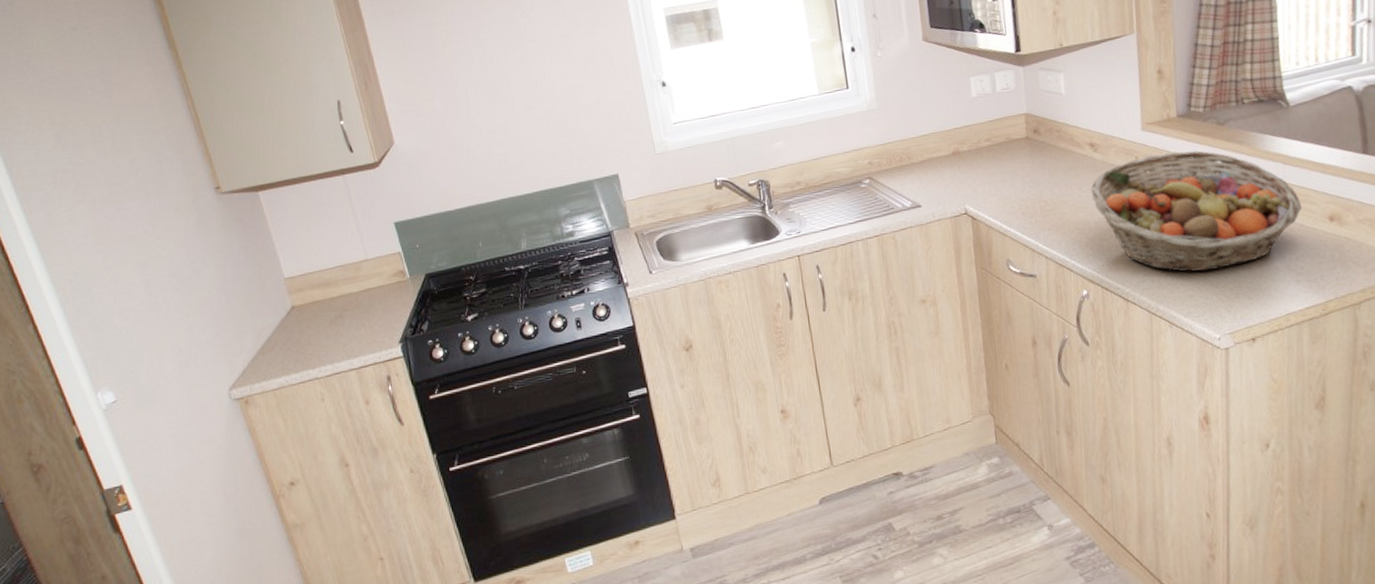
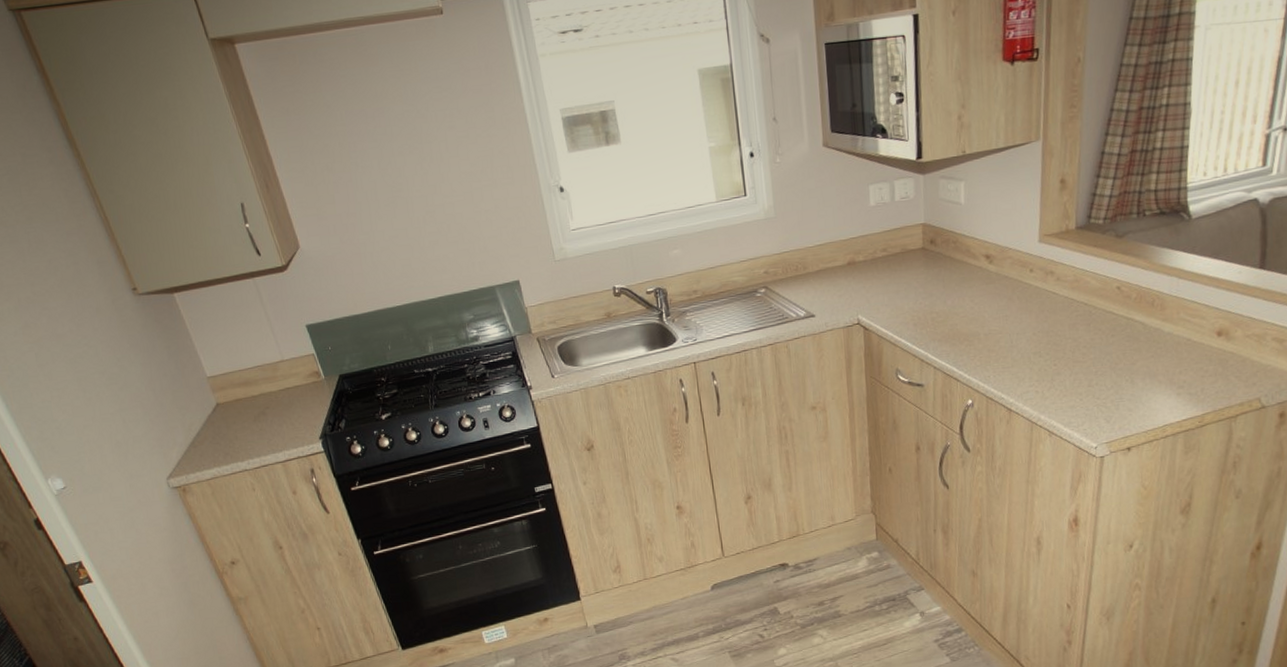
fruit basket: present [1090,151,1302,272] -> none [983,263,1191,384]

